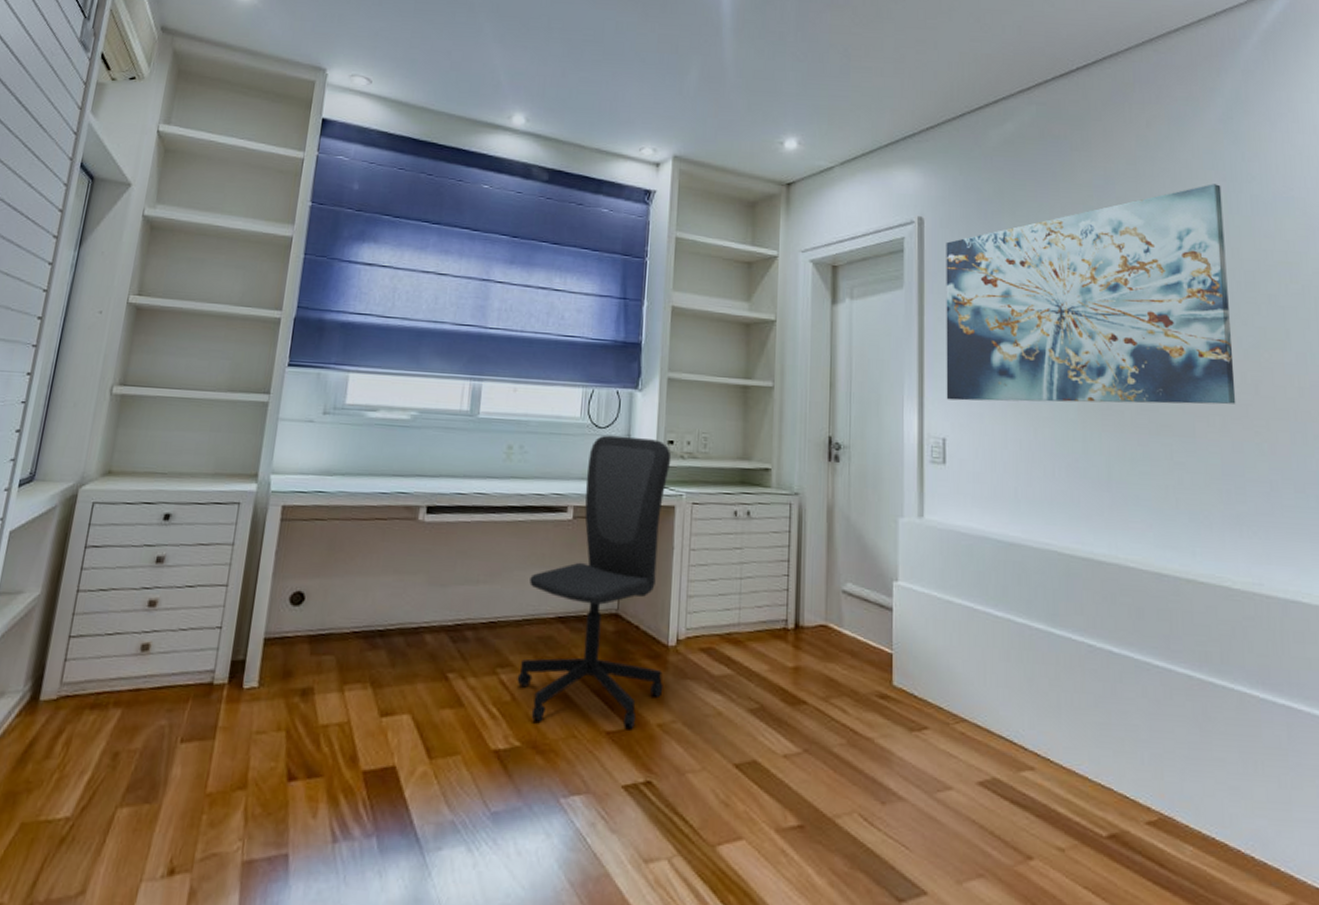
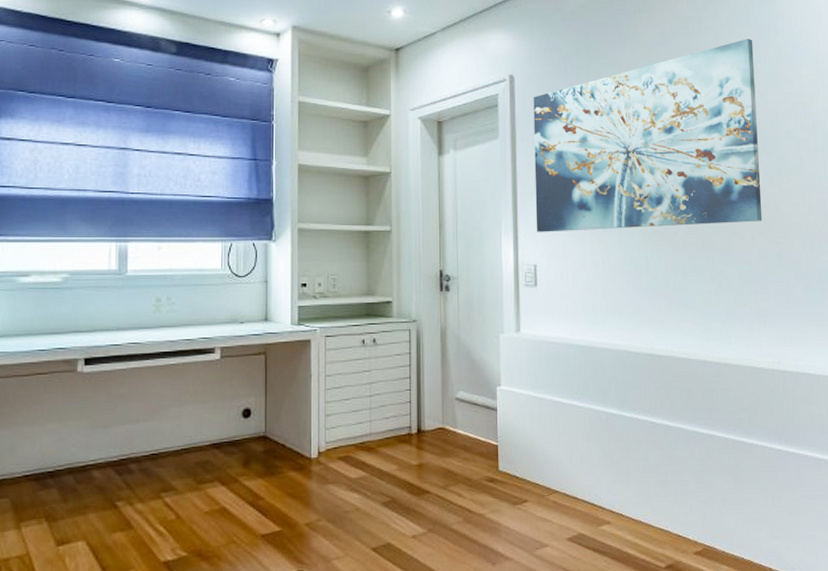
office chair: present [517,435,672,729] -> none [180,282,309,534]

